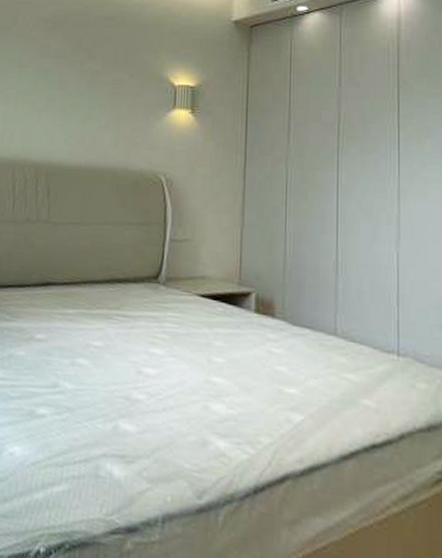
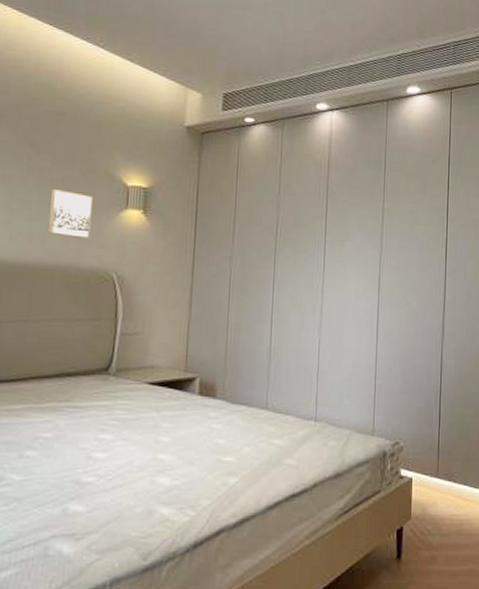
wall art: none [98,92,141,140] -> present [47,189,93,238]

